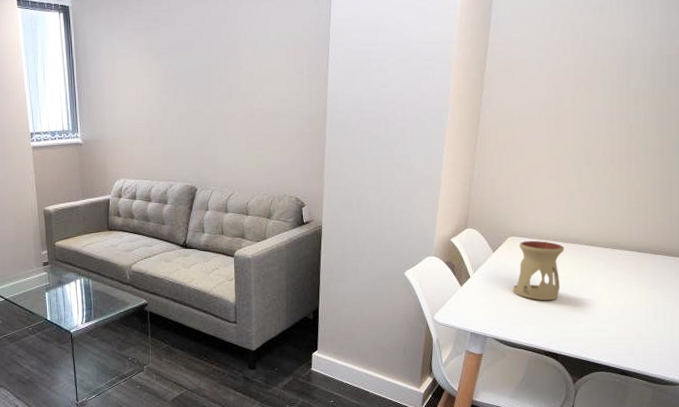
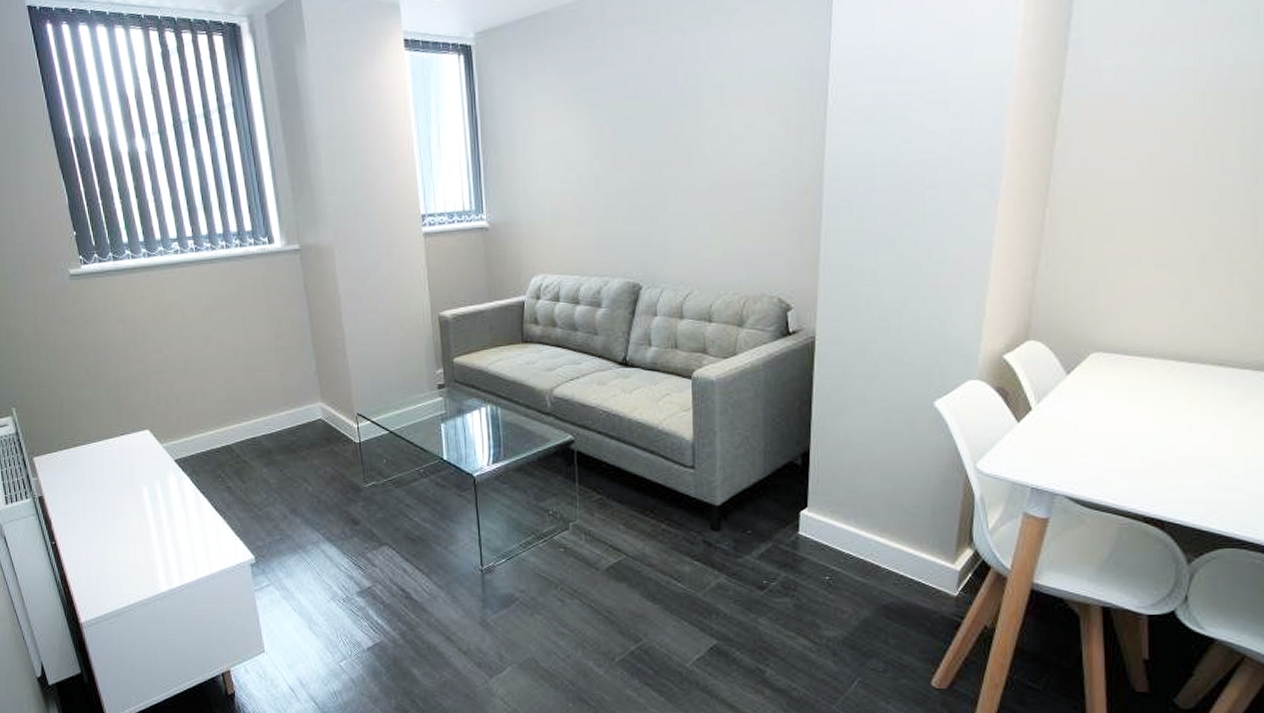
oil burner: present [513,240,565,301] -> none [1096,357,1178,445]

